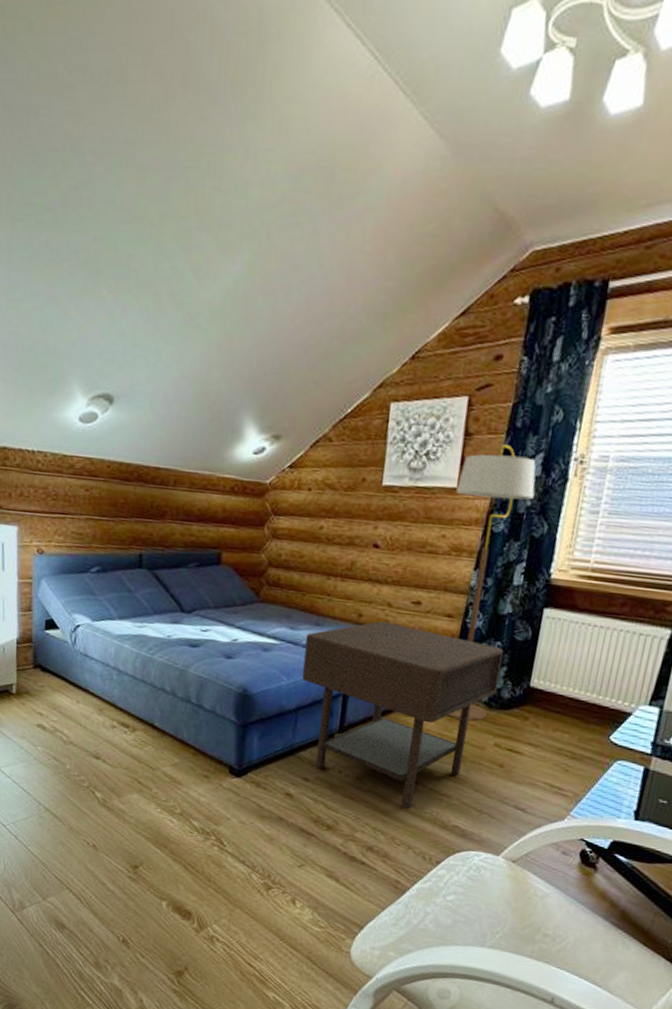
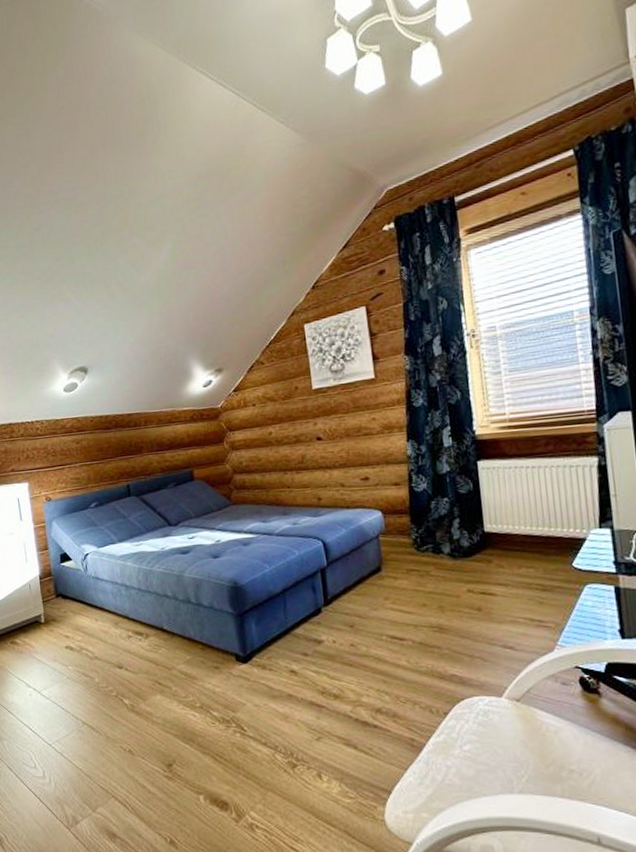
side table: present [302,620,504,809] -> none [277,499,456,666]
floor lamp: present [447,443,536,721] -> none [374,335,454,574]

